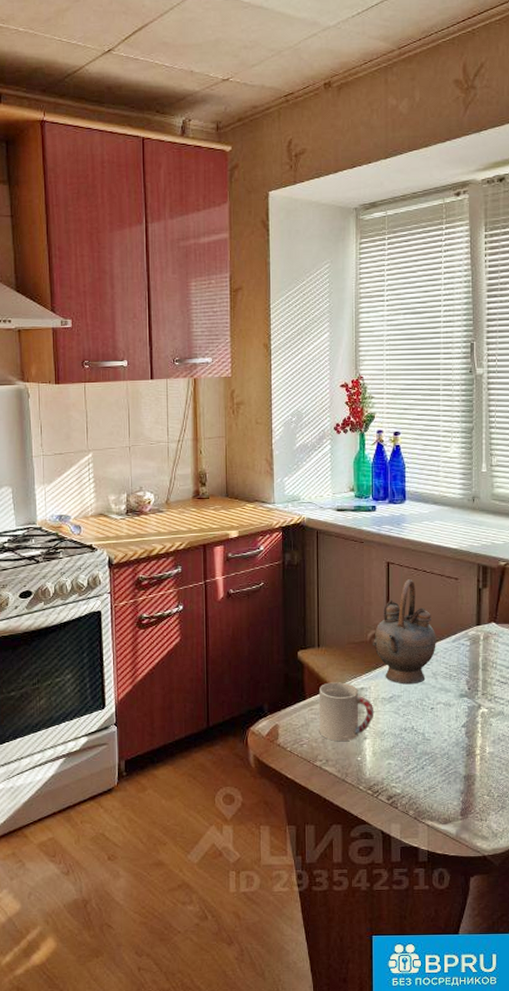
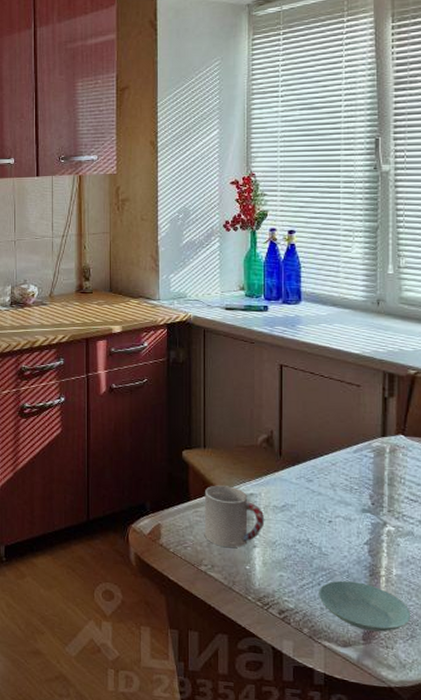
teapot: present [372,579,436,685] -> none [262,383,335,495]
saucer: none [422,762,502,807] -> present [319,580,411,632]

